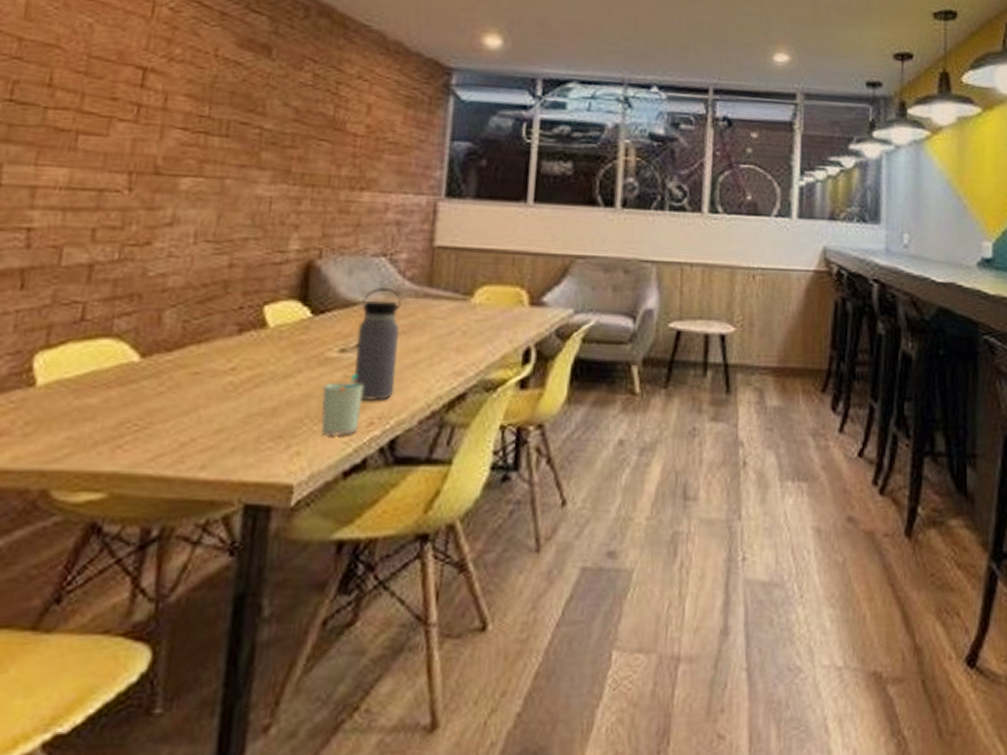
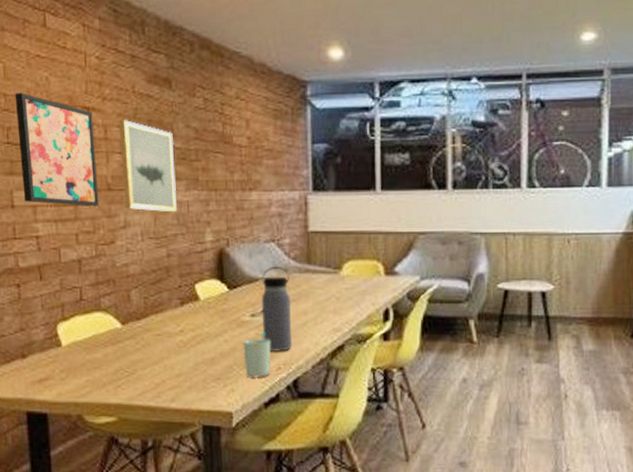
wall art: none [19,38,151,195] -> present [15,93,99,207]
wall art: none [175,88,264,210] -> present [118,120,177,212]

